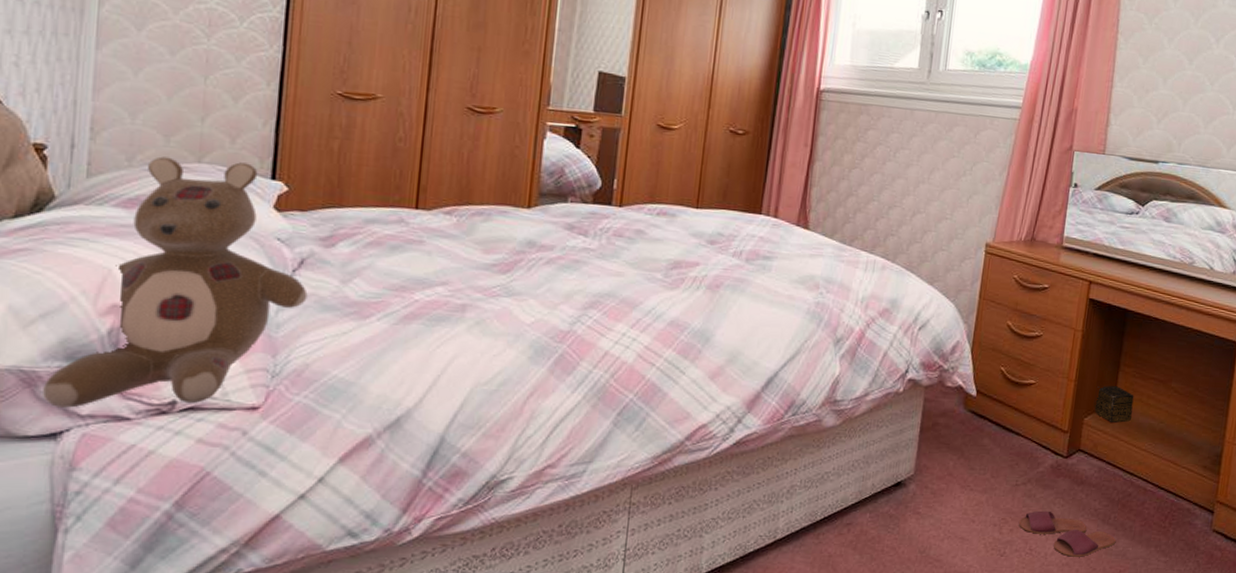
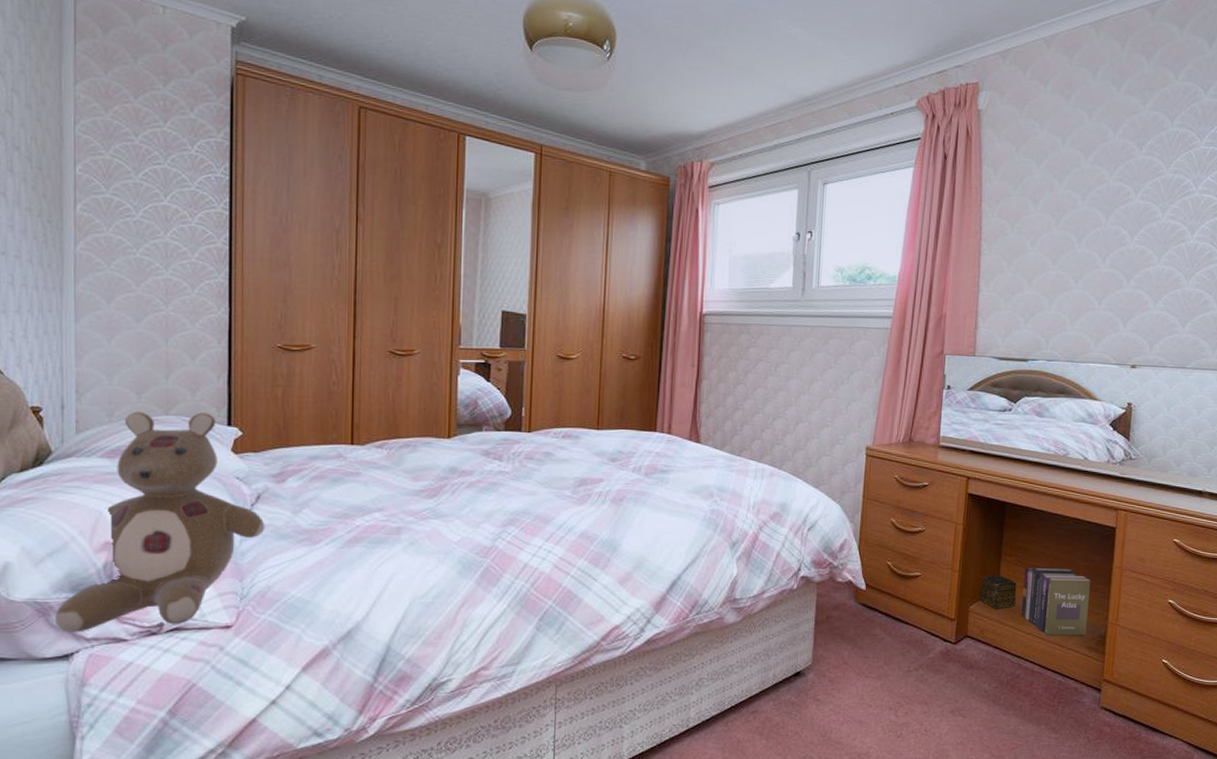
slippers: present [1019,510,1117,557] -> none [913,694,1008,736]
books: none [1137,379,1209,454] -> present [1021,567,1090,635]

